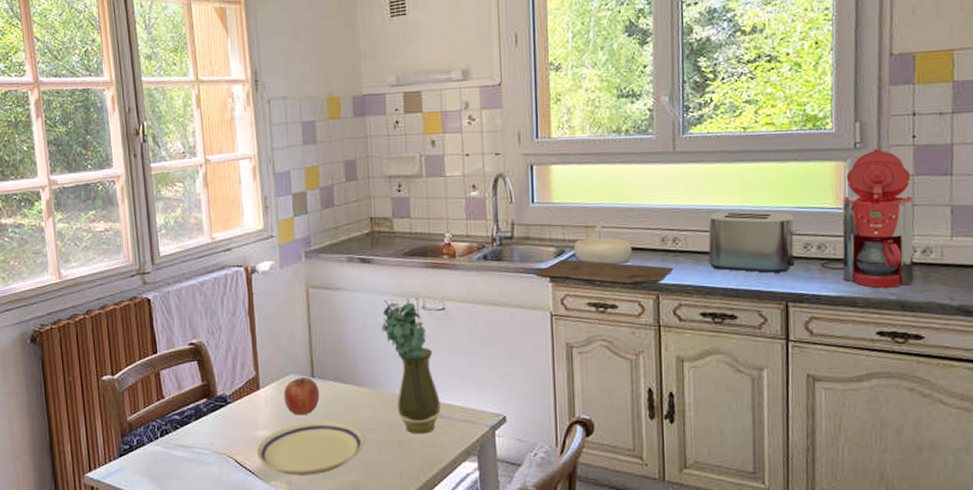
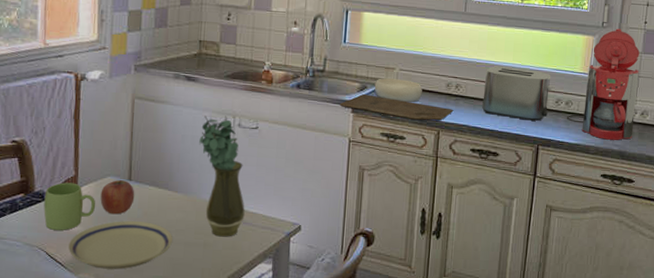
mug: none [227,384,281,435] -> present [43,182,96,230]

